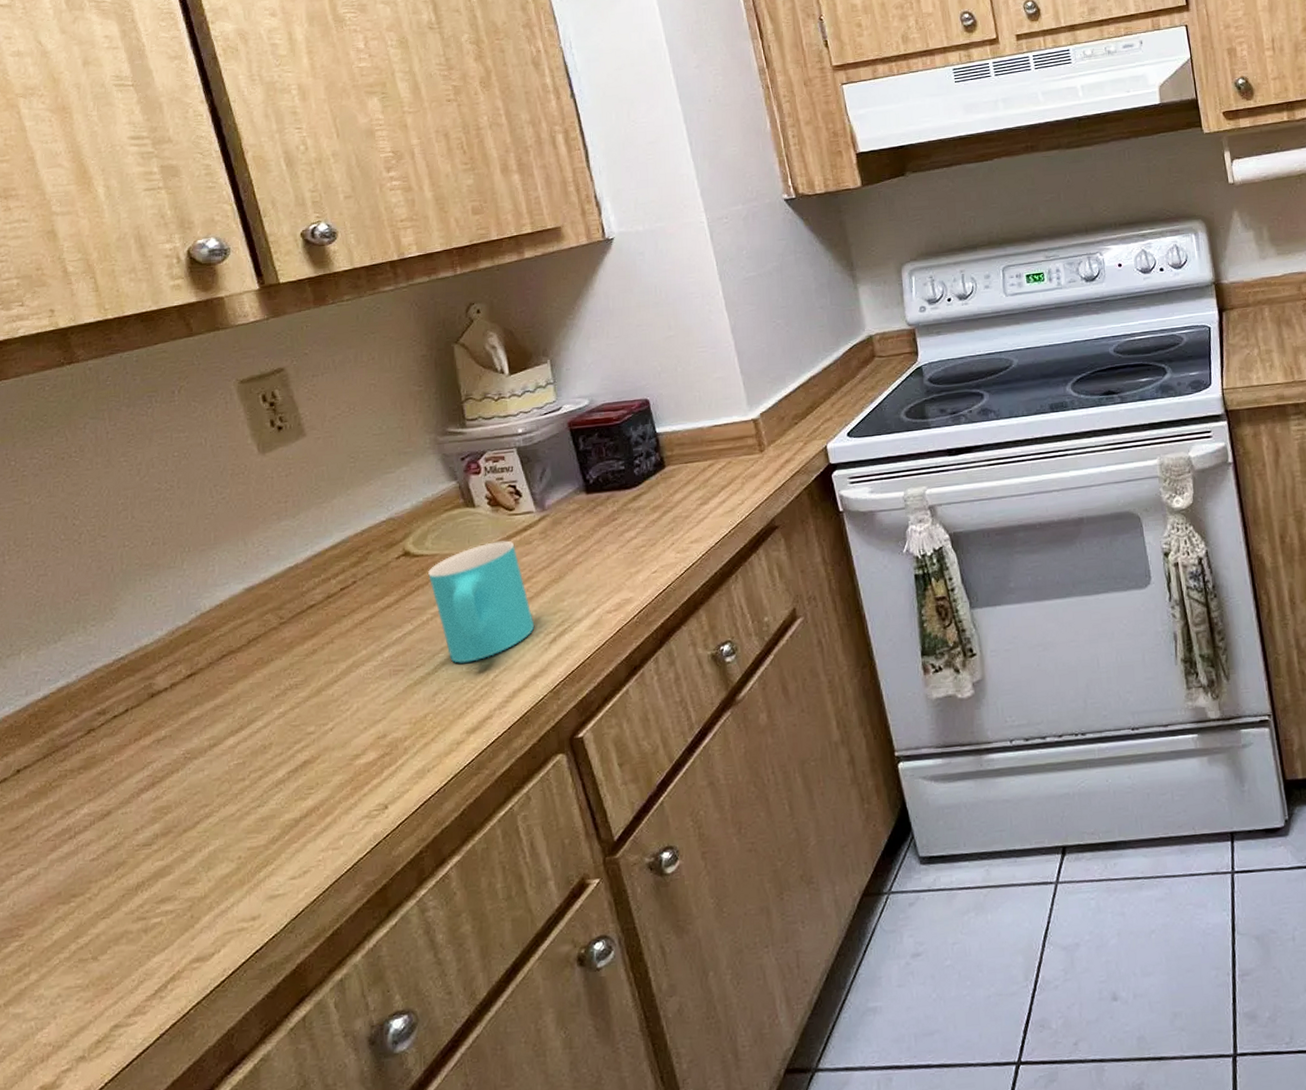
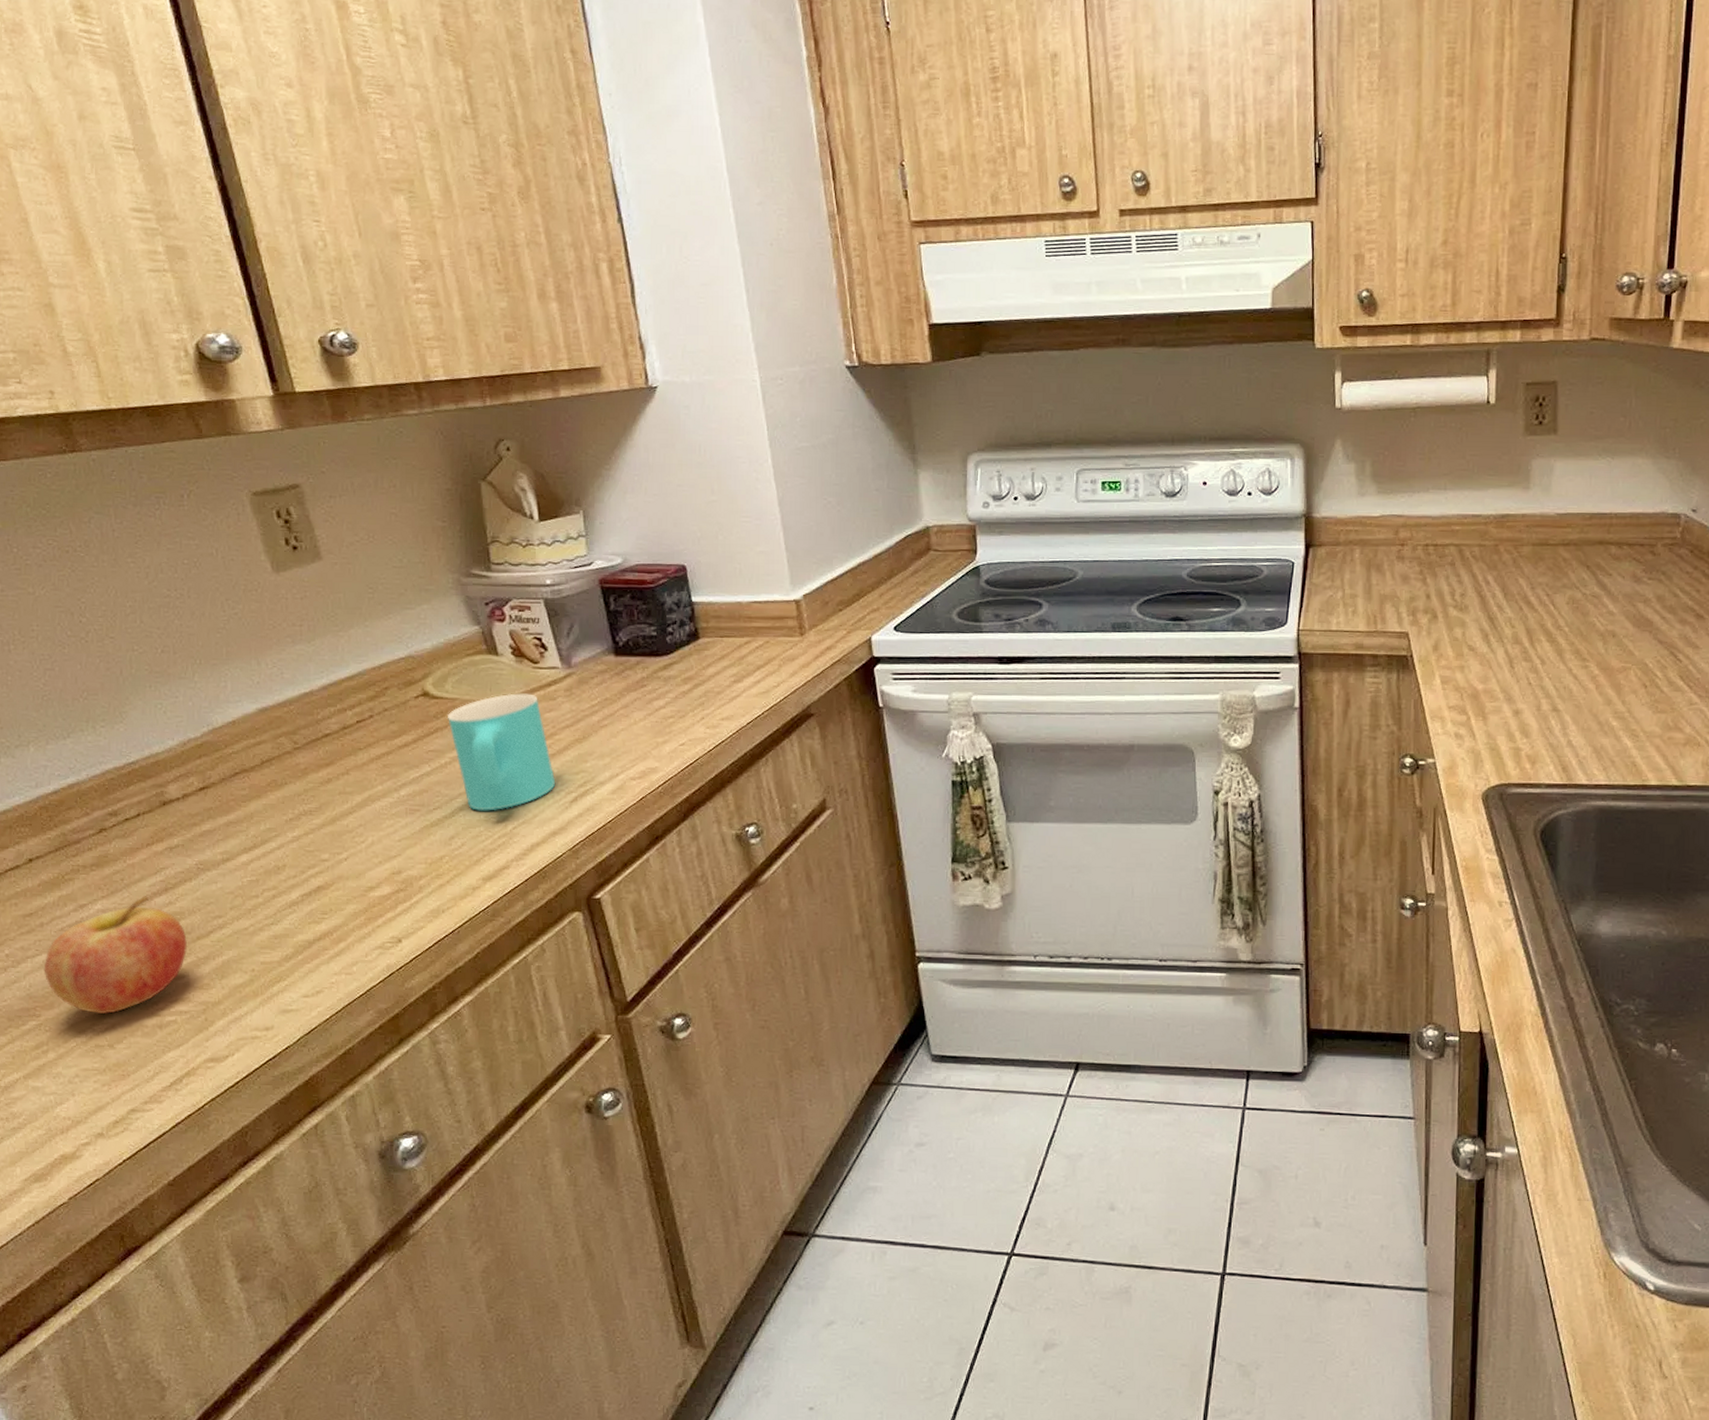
fruit: none [28,793,174,925] -> present [43,896,188,1014]

